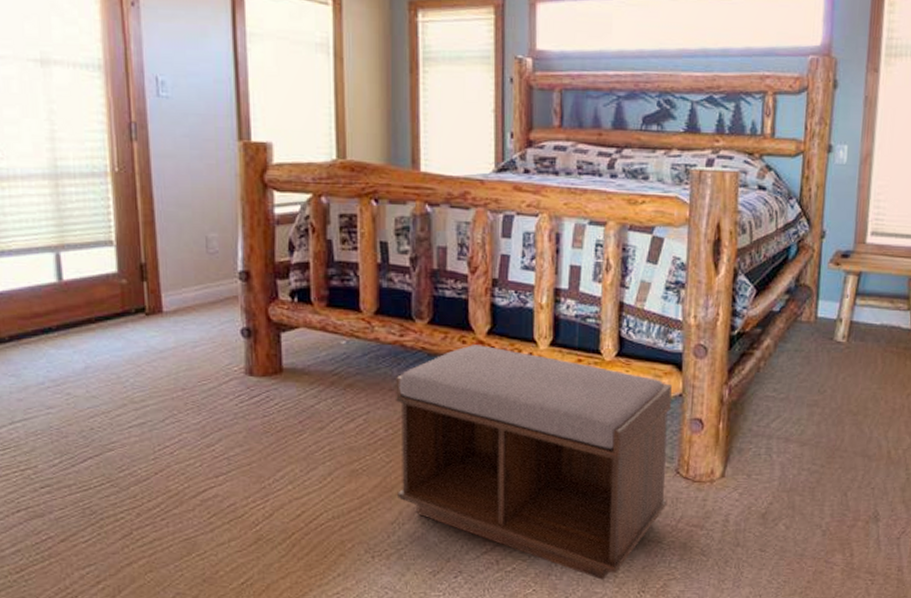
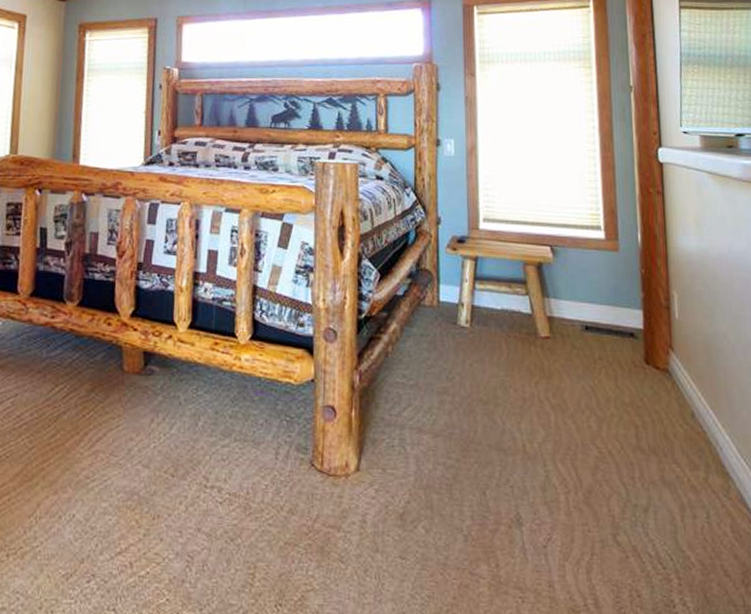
bench: present [396,345,672,580] -> none [37,327,304,589]

